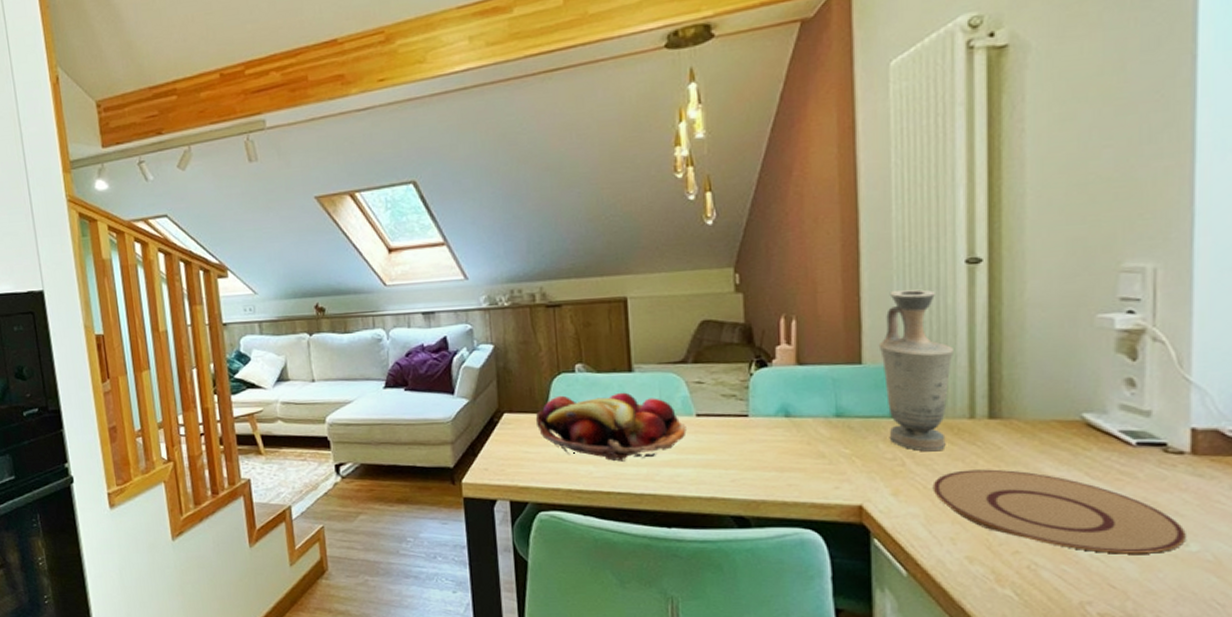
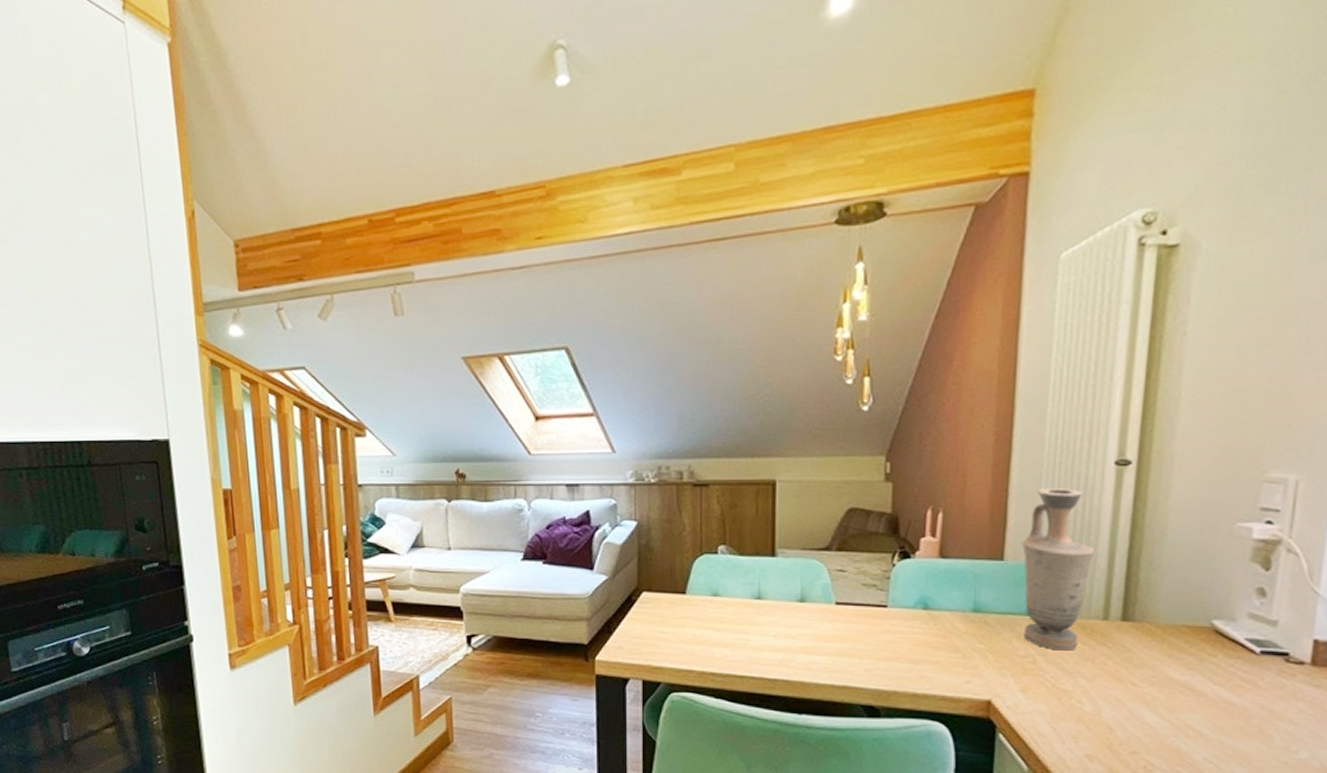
fruit basket: present [535,392,687,462] -> none [674,576,825,646]
plate: present [932,469,1186,554] -> none [1060,670,1297,759]

